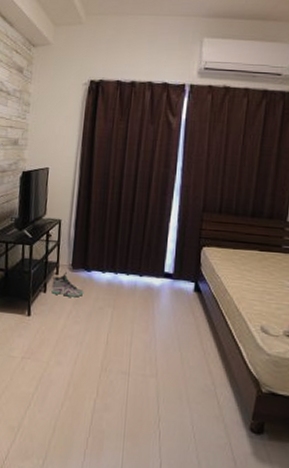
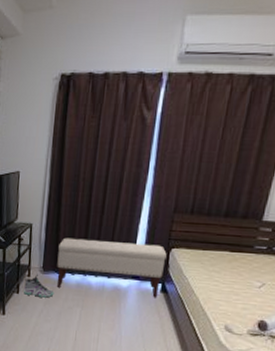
bench: none [87,234,198,298] -> present [57,237,167,298]

